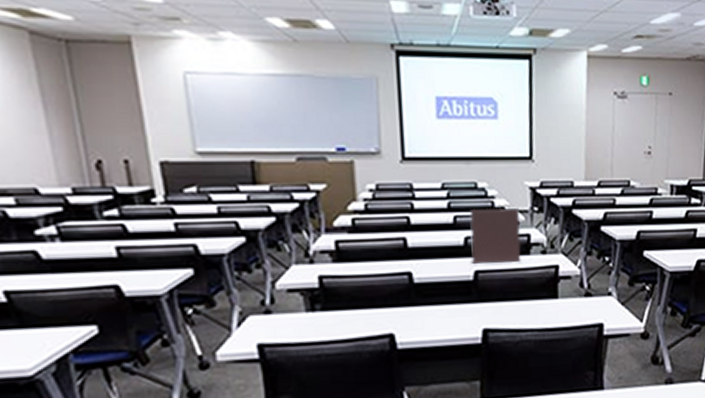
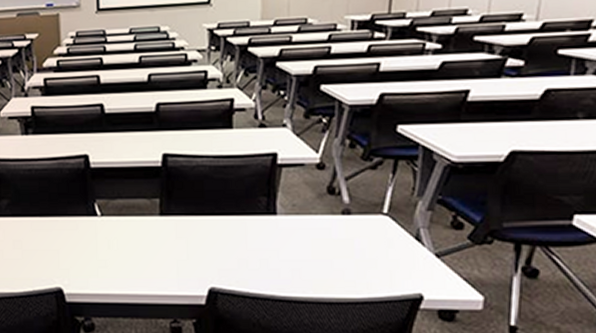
binder: present [469,207,521,264] -> none [153,47,199,97]

